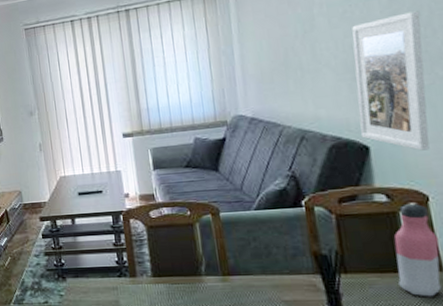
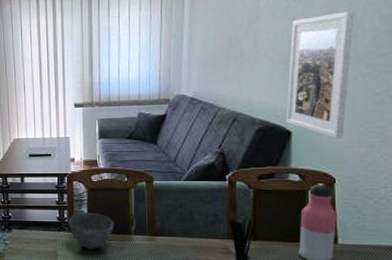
bowl: none [128,253,182,296] -> present [68,213,114,249]

